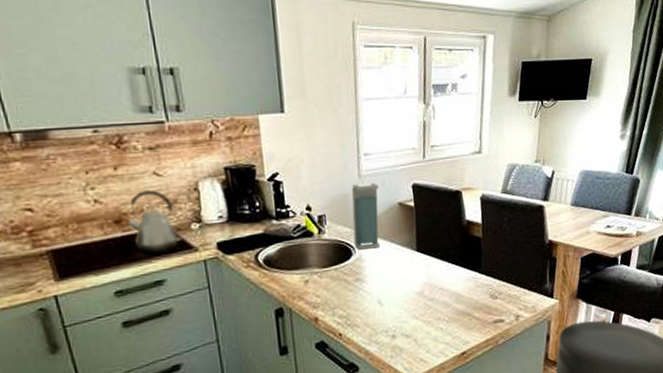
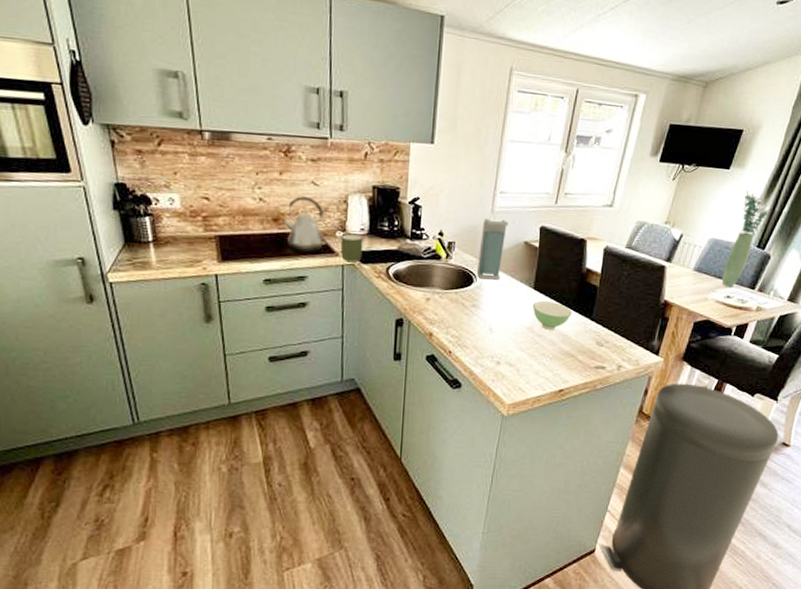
mug: none [197,224,226,256] -> present [340,234,363,263]
bowl: none [418,261,460,292] -> present [532,301,572,330]
vase: none [599,118,630,217] -> present [721,190,769,287]

